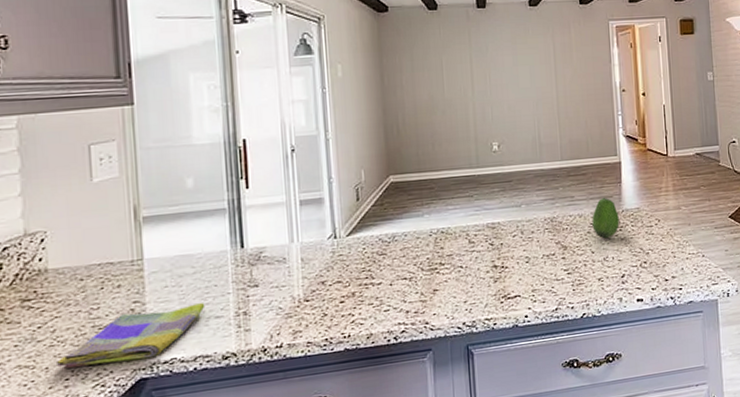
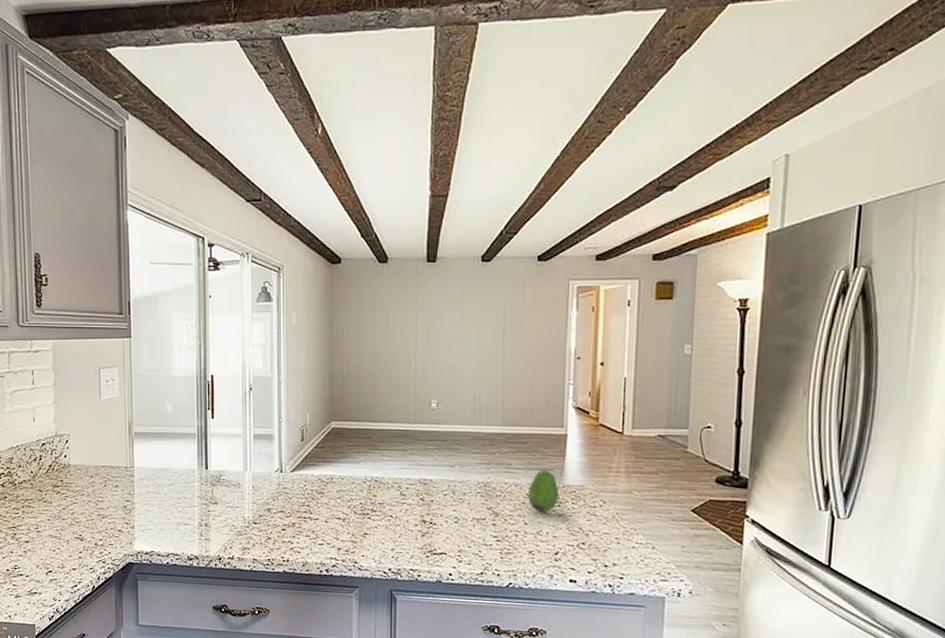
dish towel: present [55,303,205,368] -> none [73,509,177,548]

